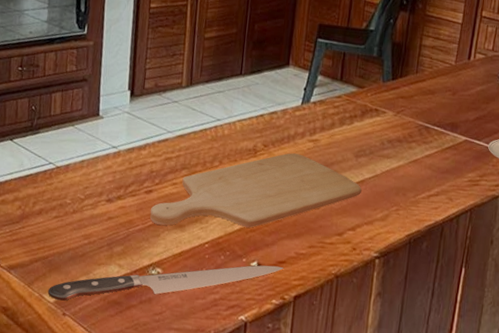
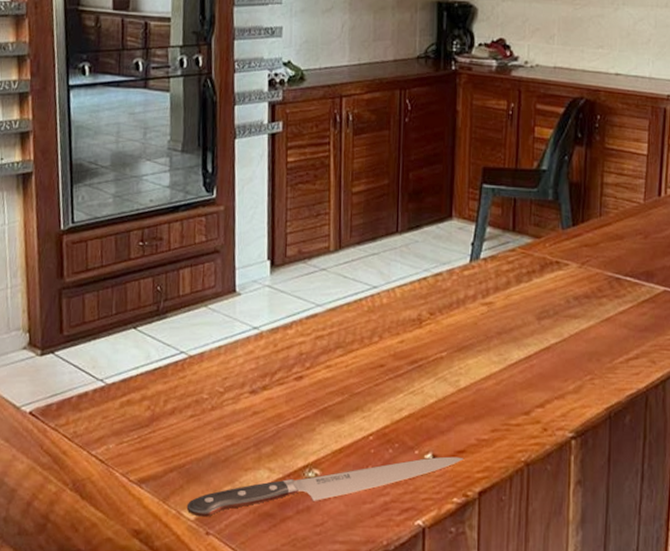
chopping board: present [149,153,362,228] -> none [301,320,548,418]

